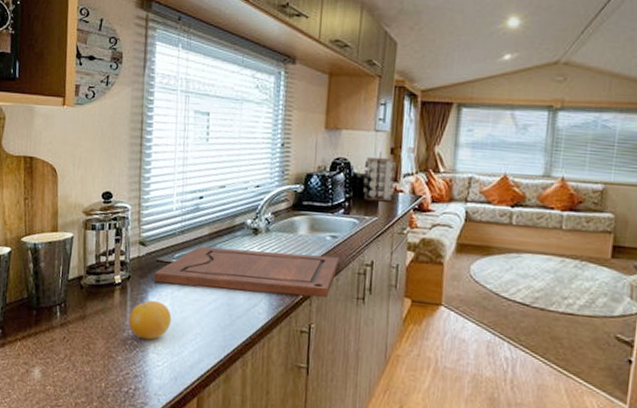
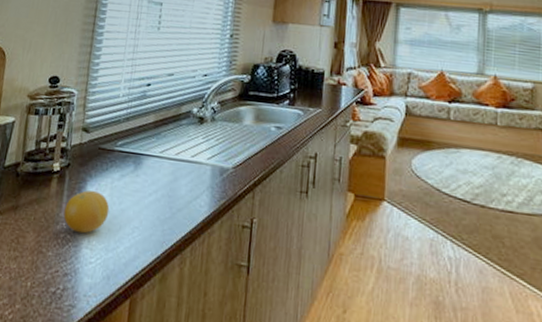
cutting board: present [154,246,340,299] -> none [94,133,284,191]
spice rack: present [363,151,396,202] -> none [307,45,339,95]

